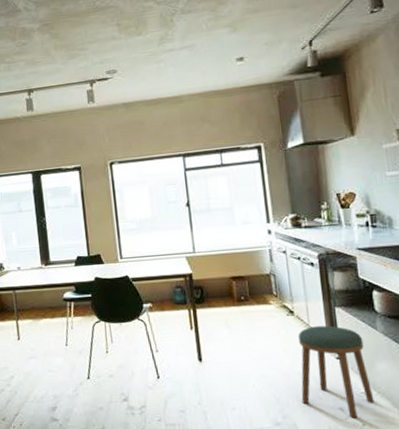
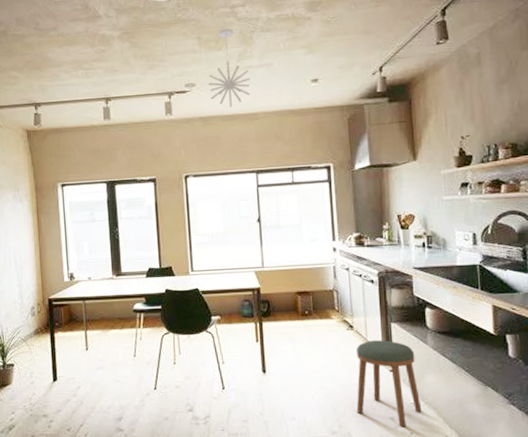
pendant light: none [130,12,173,91] -> present [208,28,250,107]

